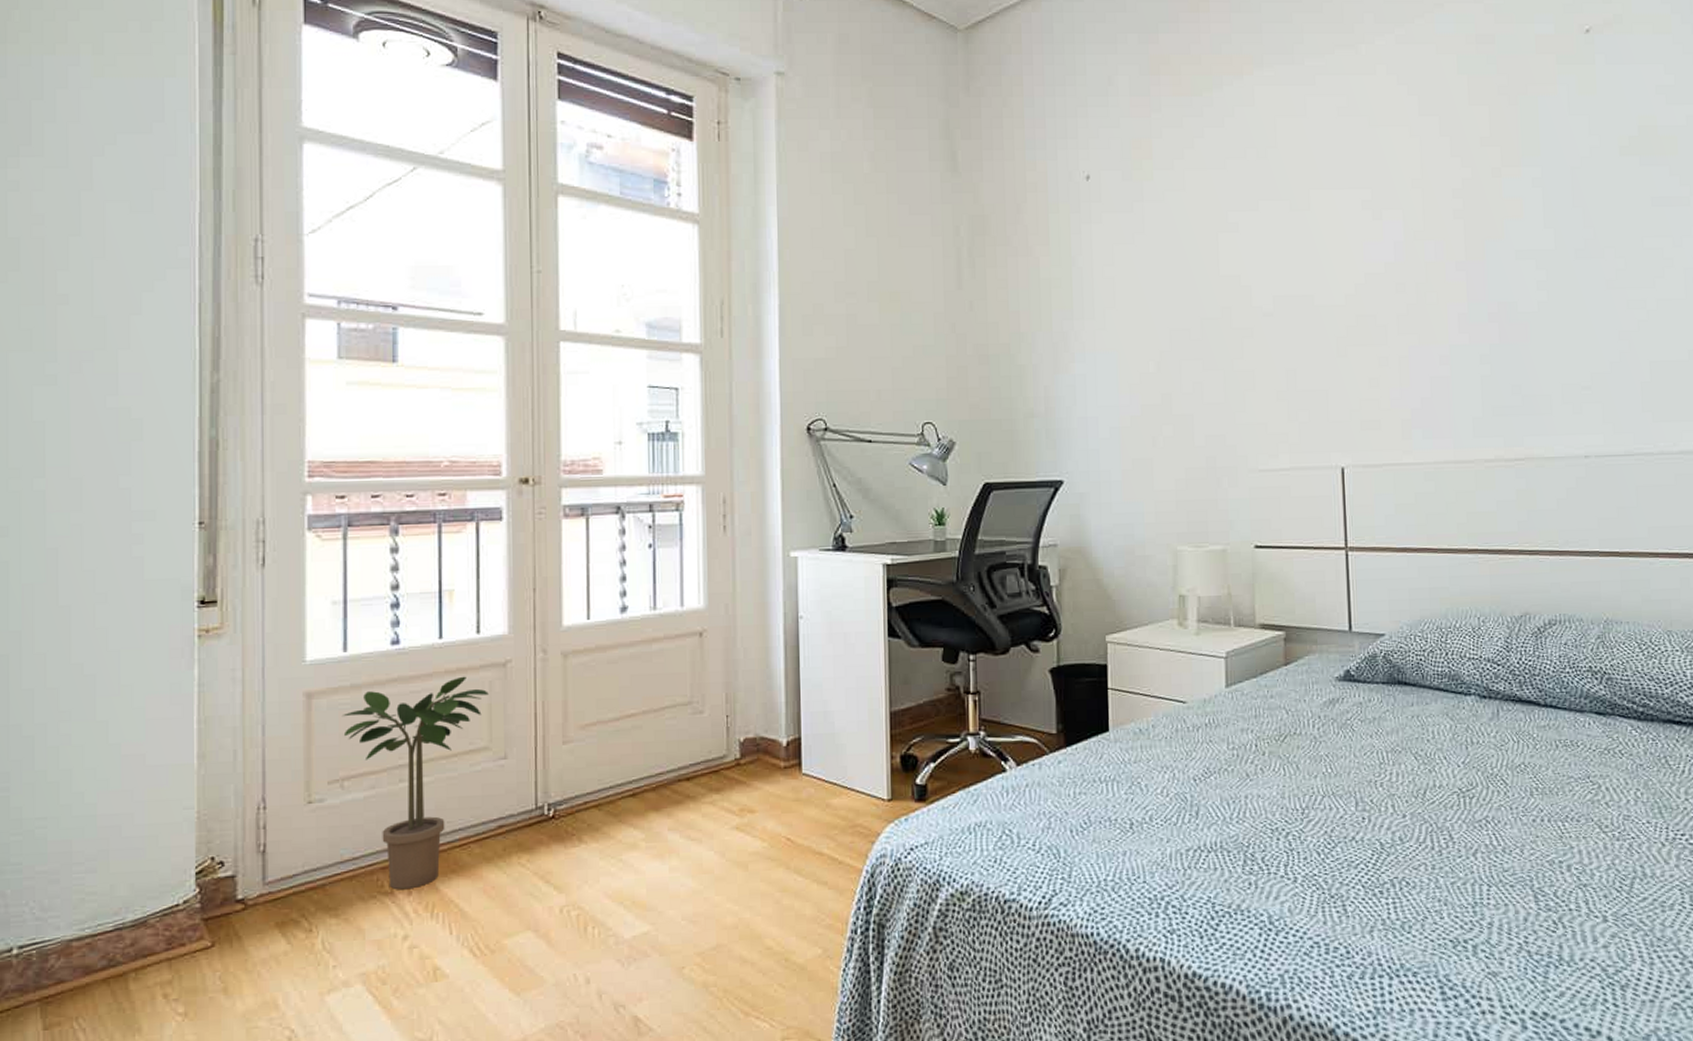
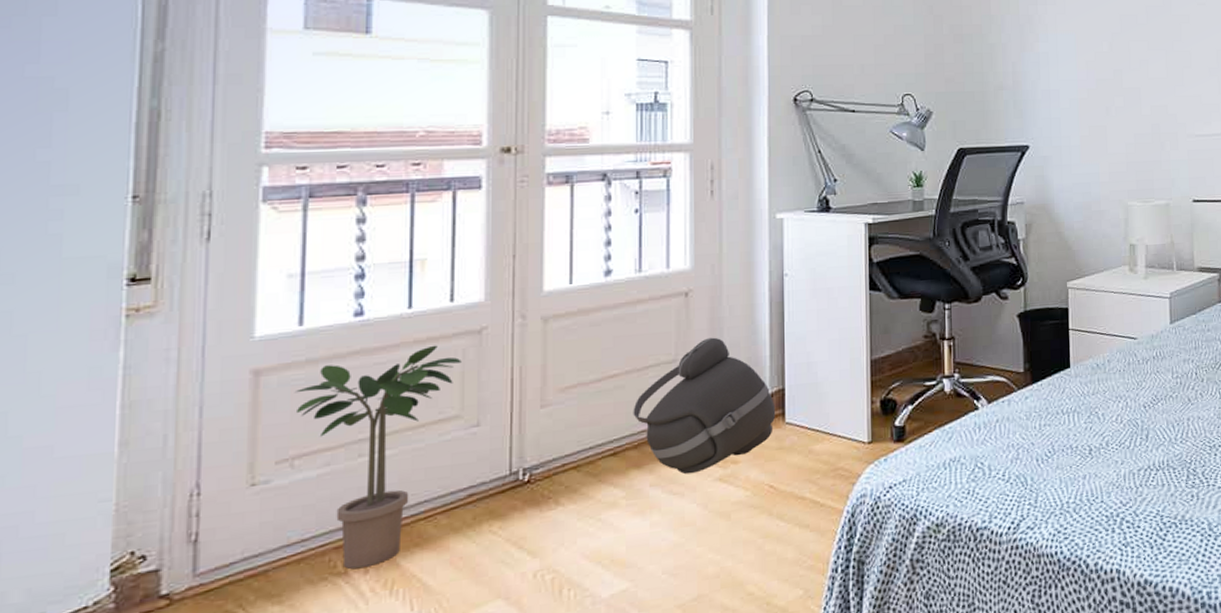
backpack: none [650,680,792,821] -> present [633,337,776,474]

